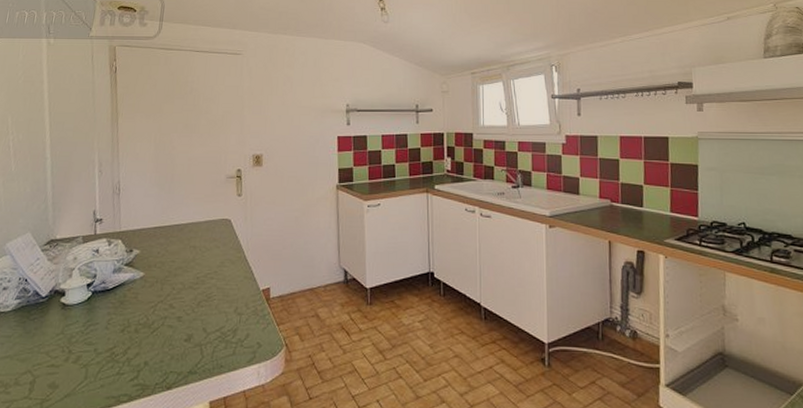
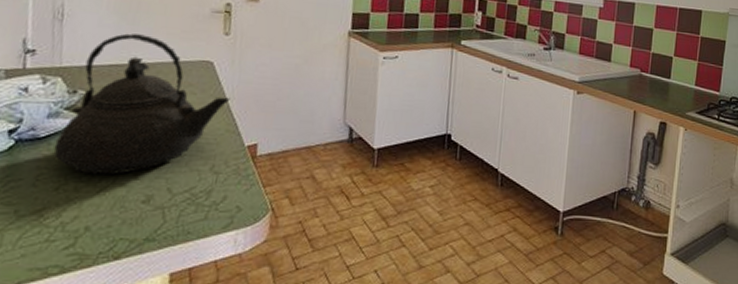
teakettle: none [118,201,246,319] -> present [53,33,231,176]

